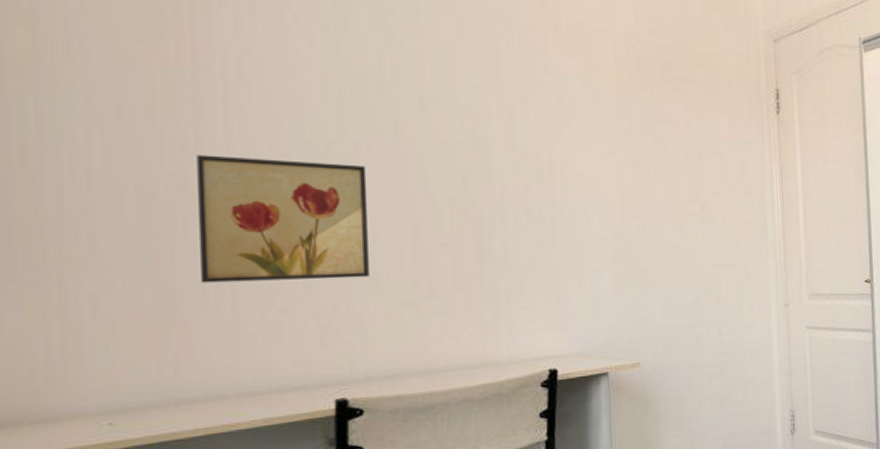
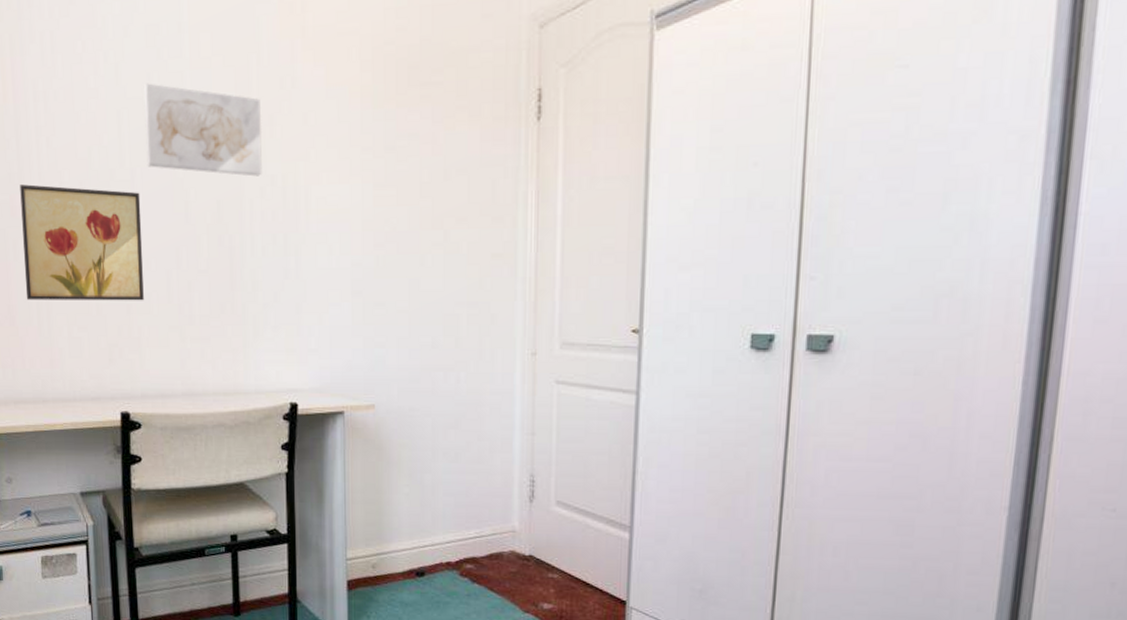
wall art: none [372,59,514,153] -> present [143,83,262,177]

